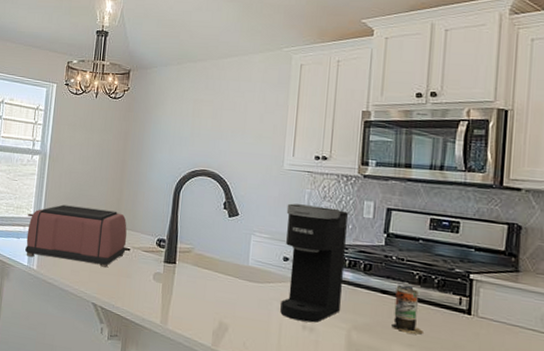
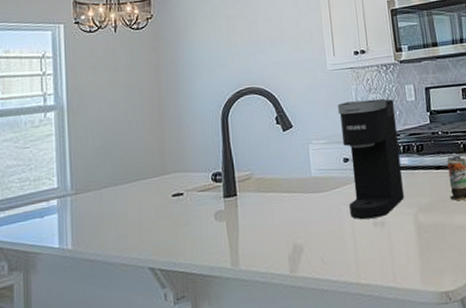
toaster: present [25,204,127,268] -> none [50,154,179,237]

